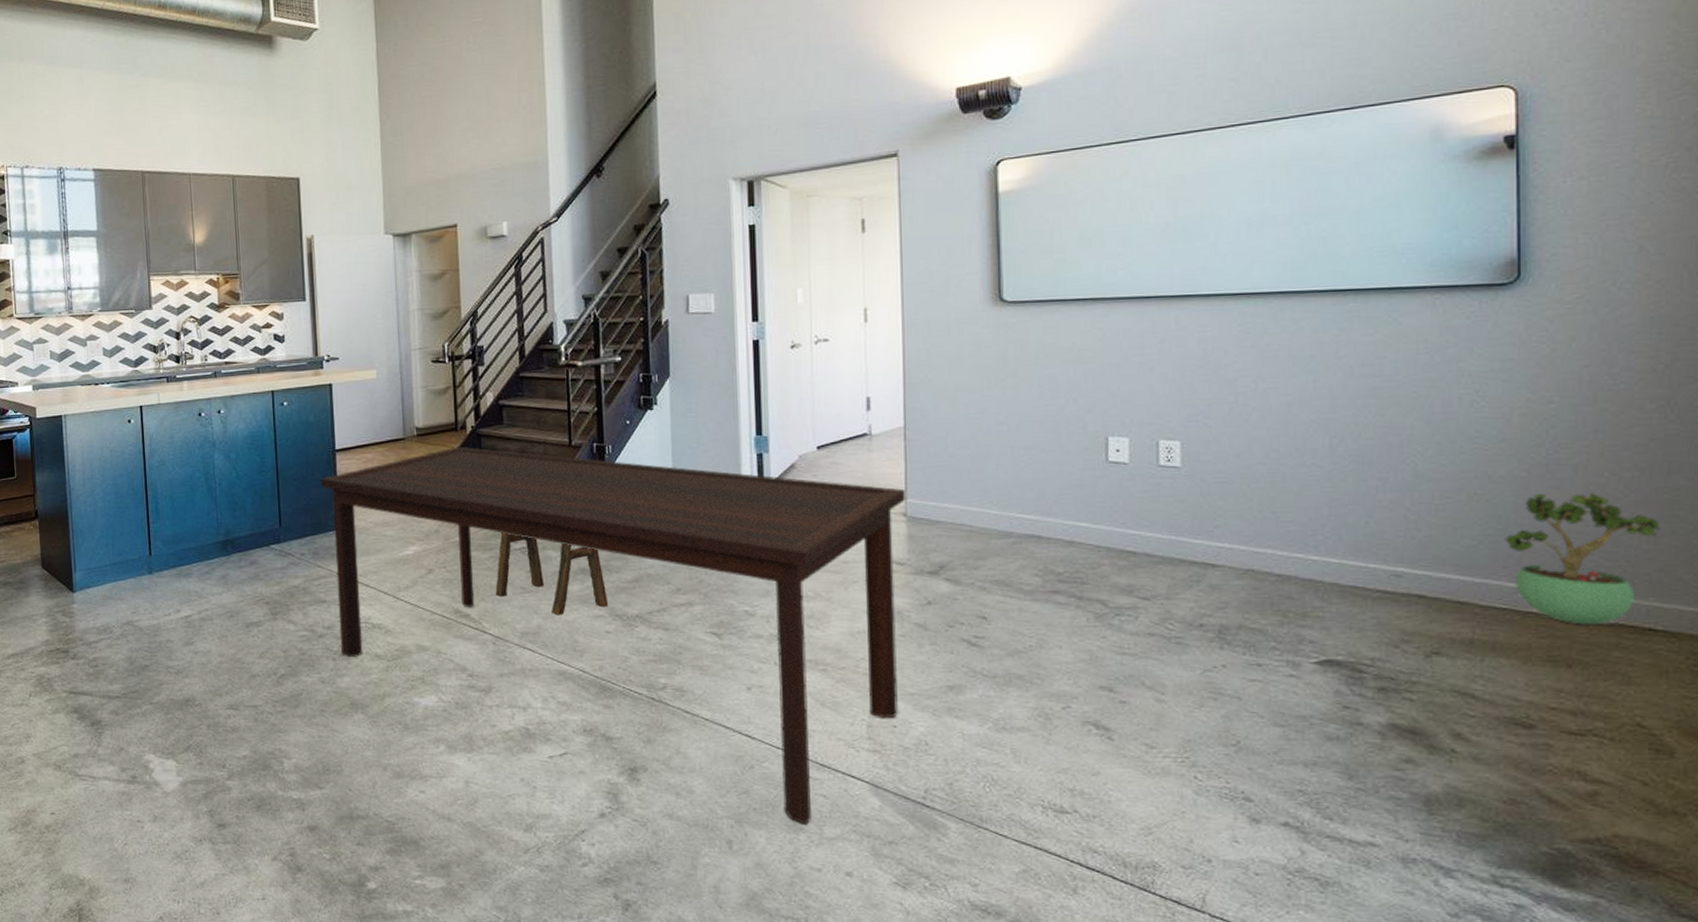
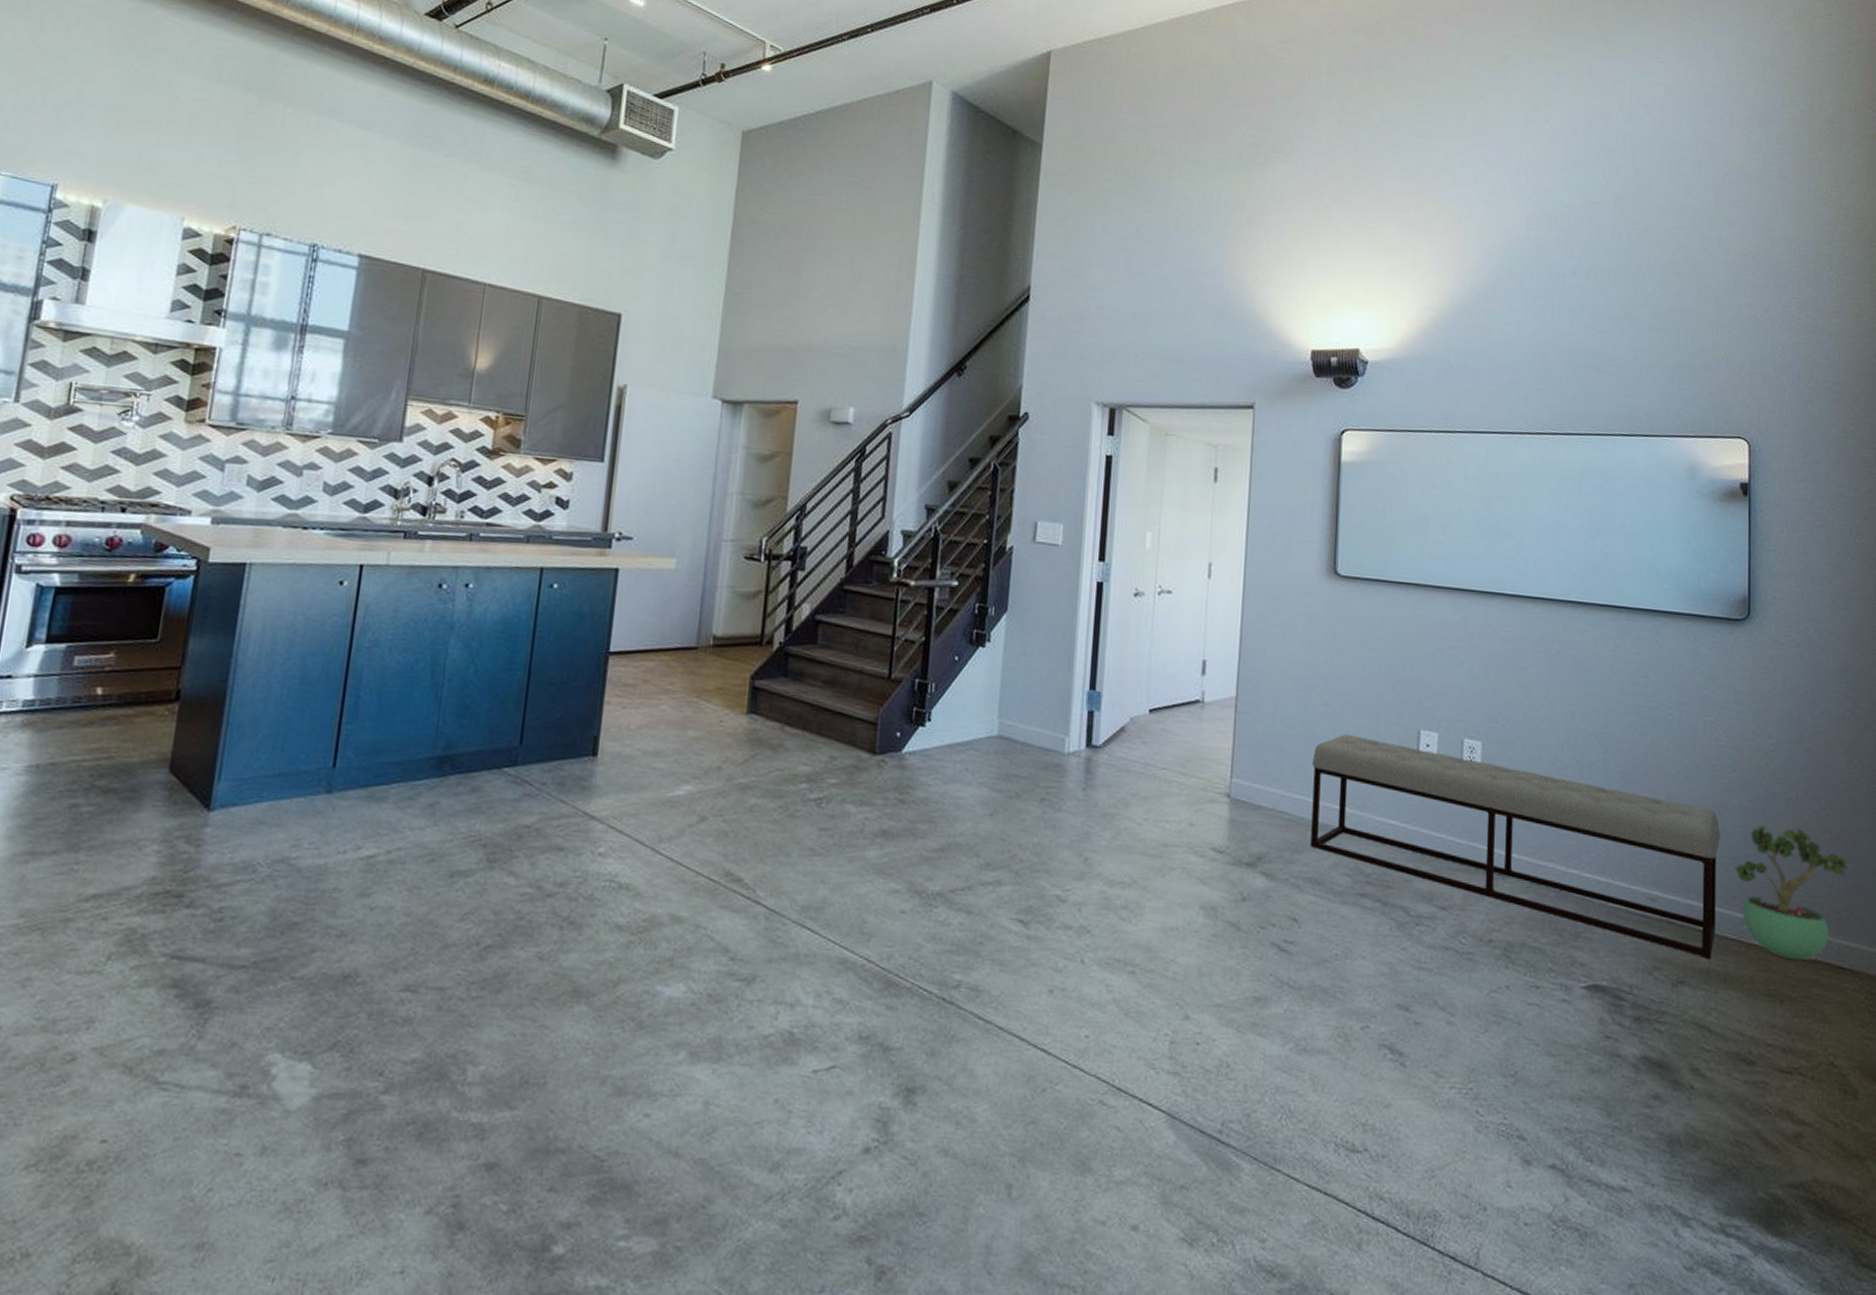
dining table: present [320,446,907,824] -> none [571,664,1232,1164]
stool: present [495,532,608,615] -> none [778,777,908,887]
bench: none [990,449,1485,630] -> present [1310,734,1721,960]

